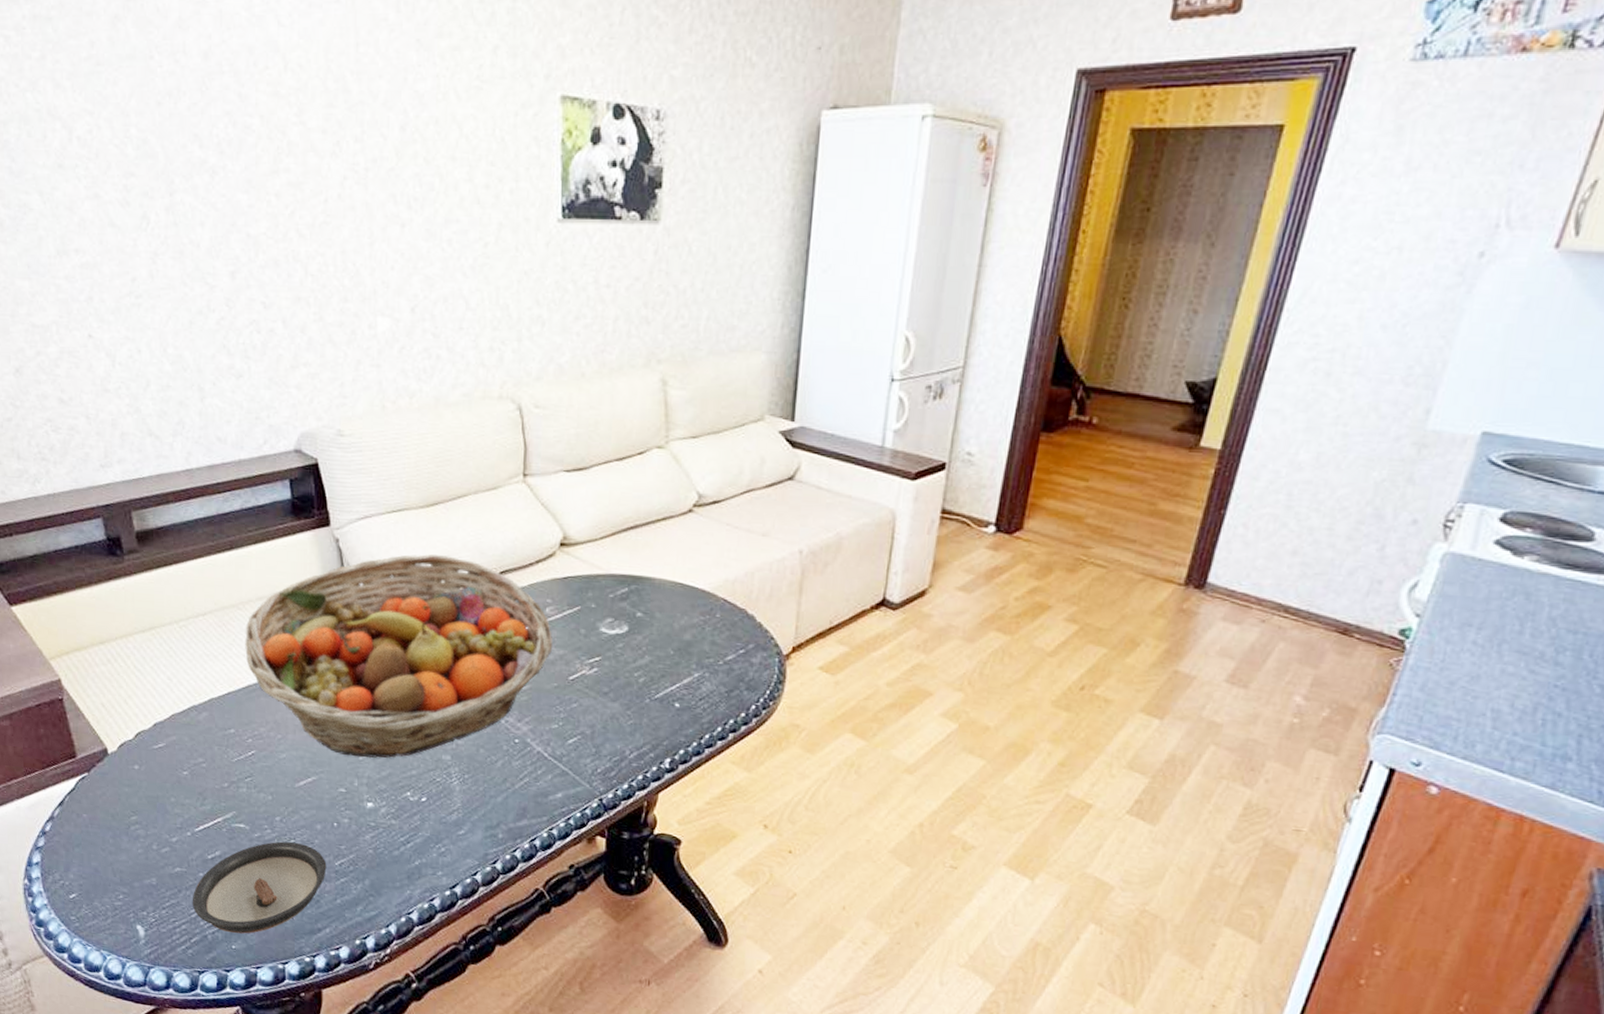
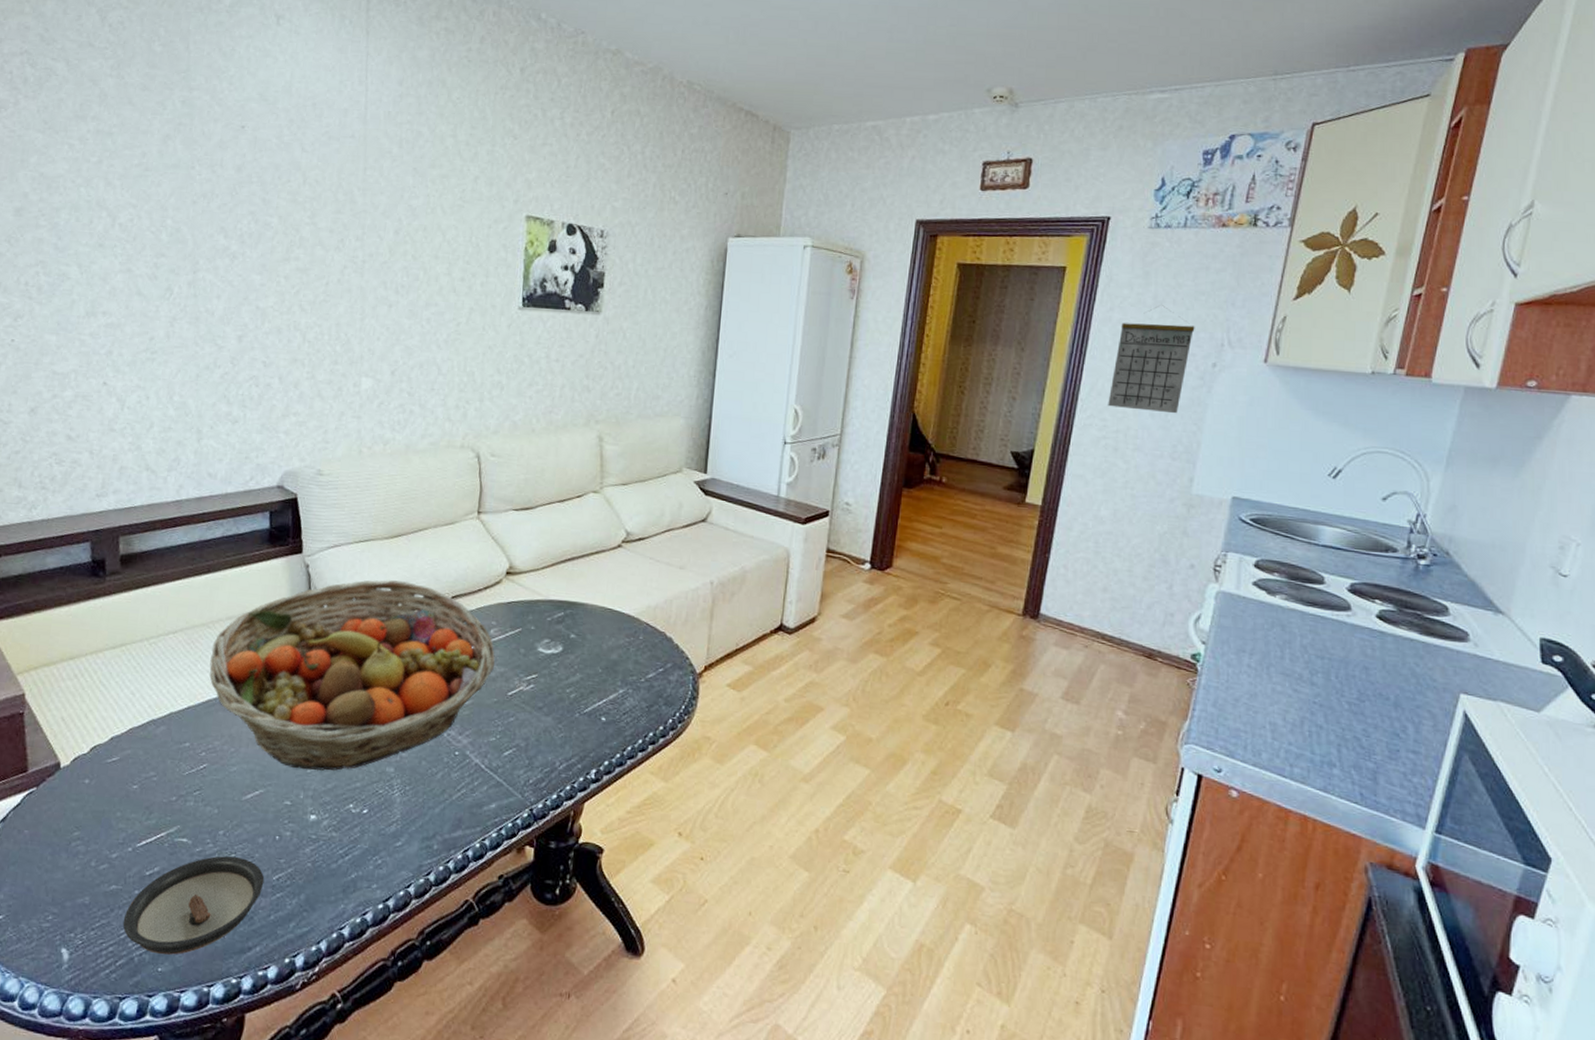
calendar: none [1323,173,1461,324] -> present [1108,305,1195,414]

